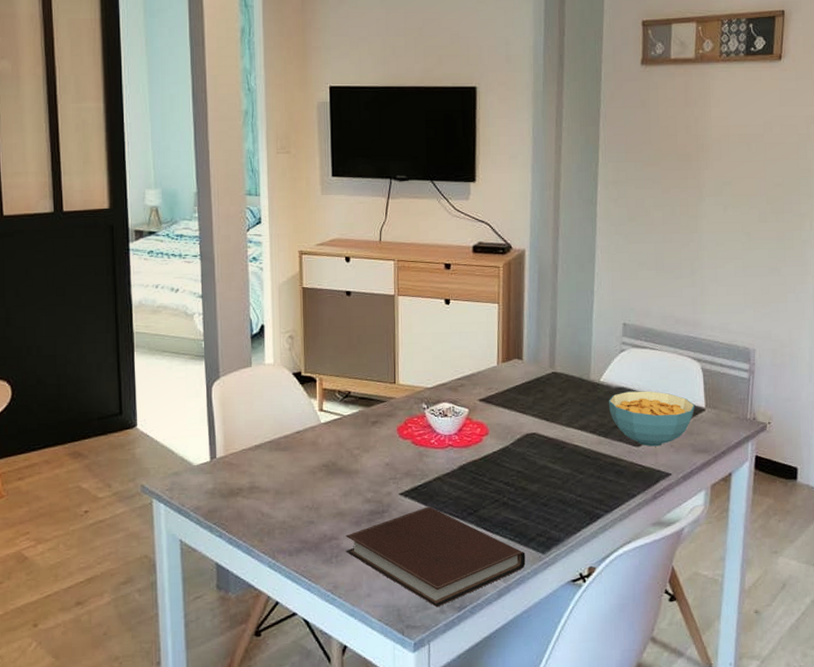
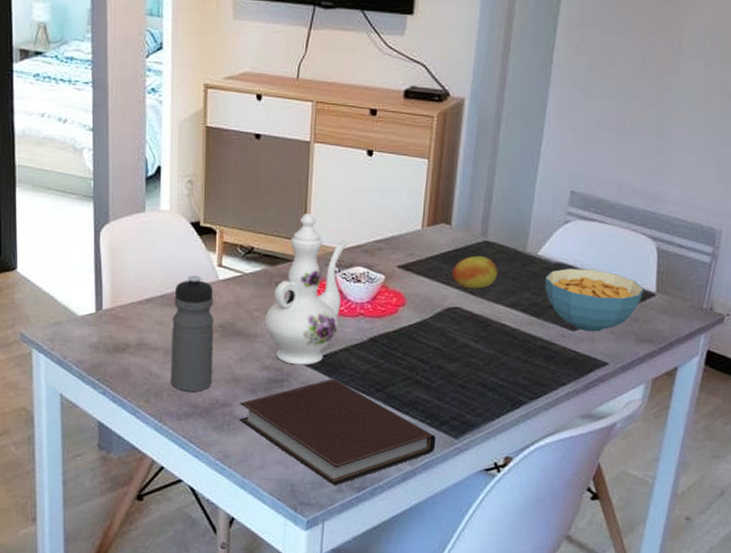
water bottle: none [280,421,319,529] -> present [171,276,214,392]
ewer: none [363,358,434,496] -> present [264,213,348,365]
fruit: none [526,385,567,416] -> present [451,255,498,289]

